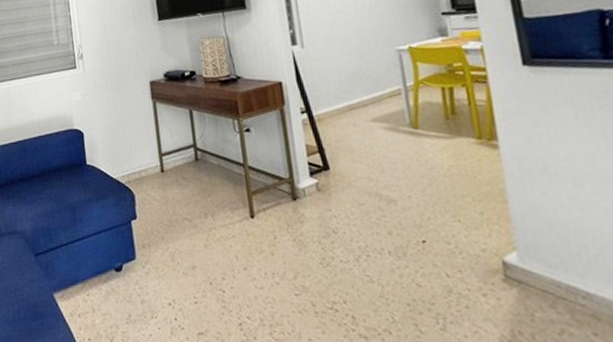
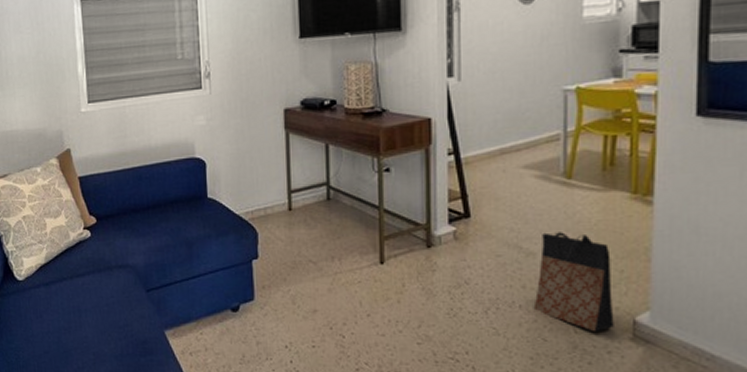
bag: none [399,179,485,275] -> present [533,232,614,332]

